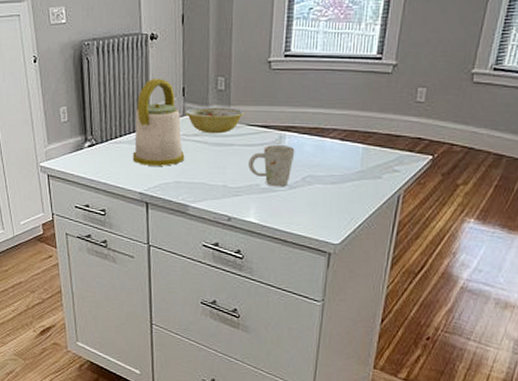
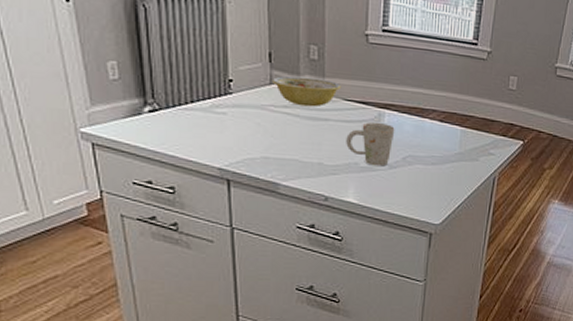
kettle: present [132,78,185,166] -> none [208,38,274,139]

